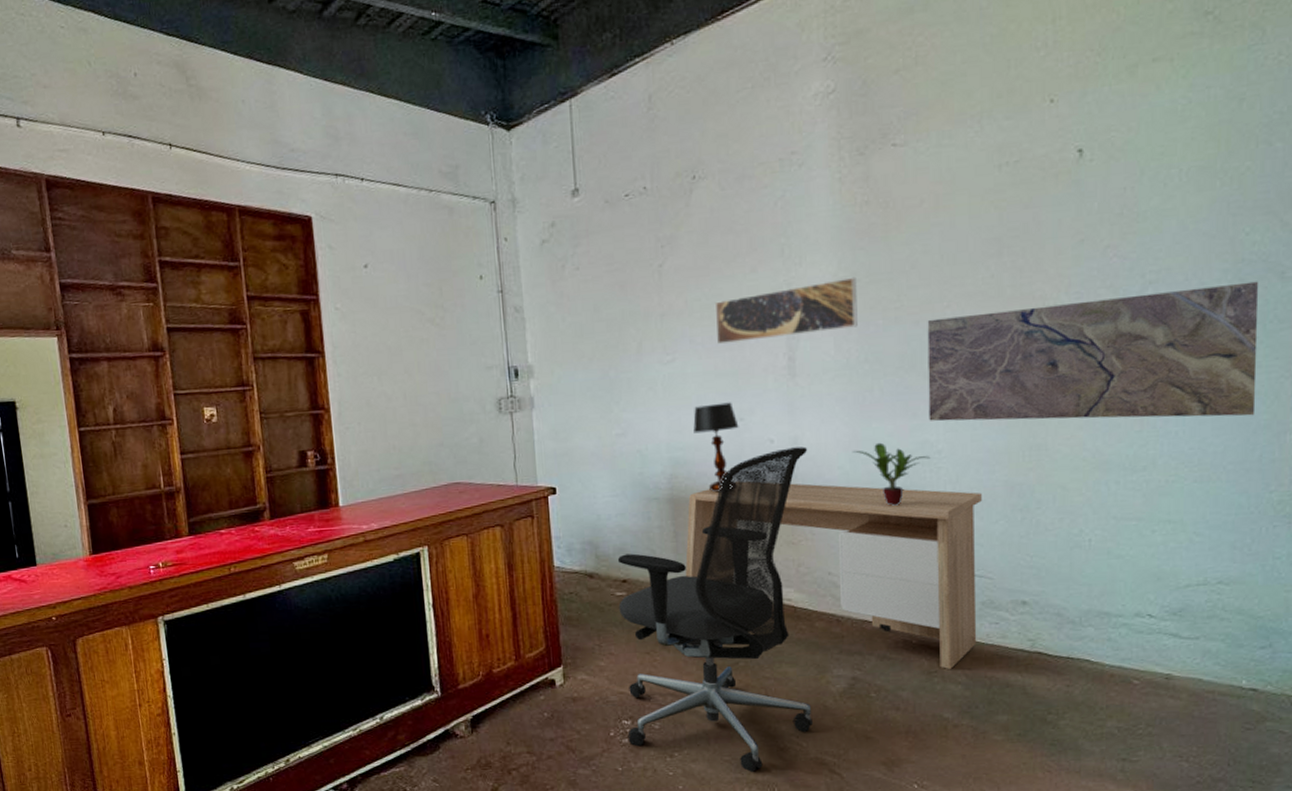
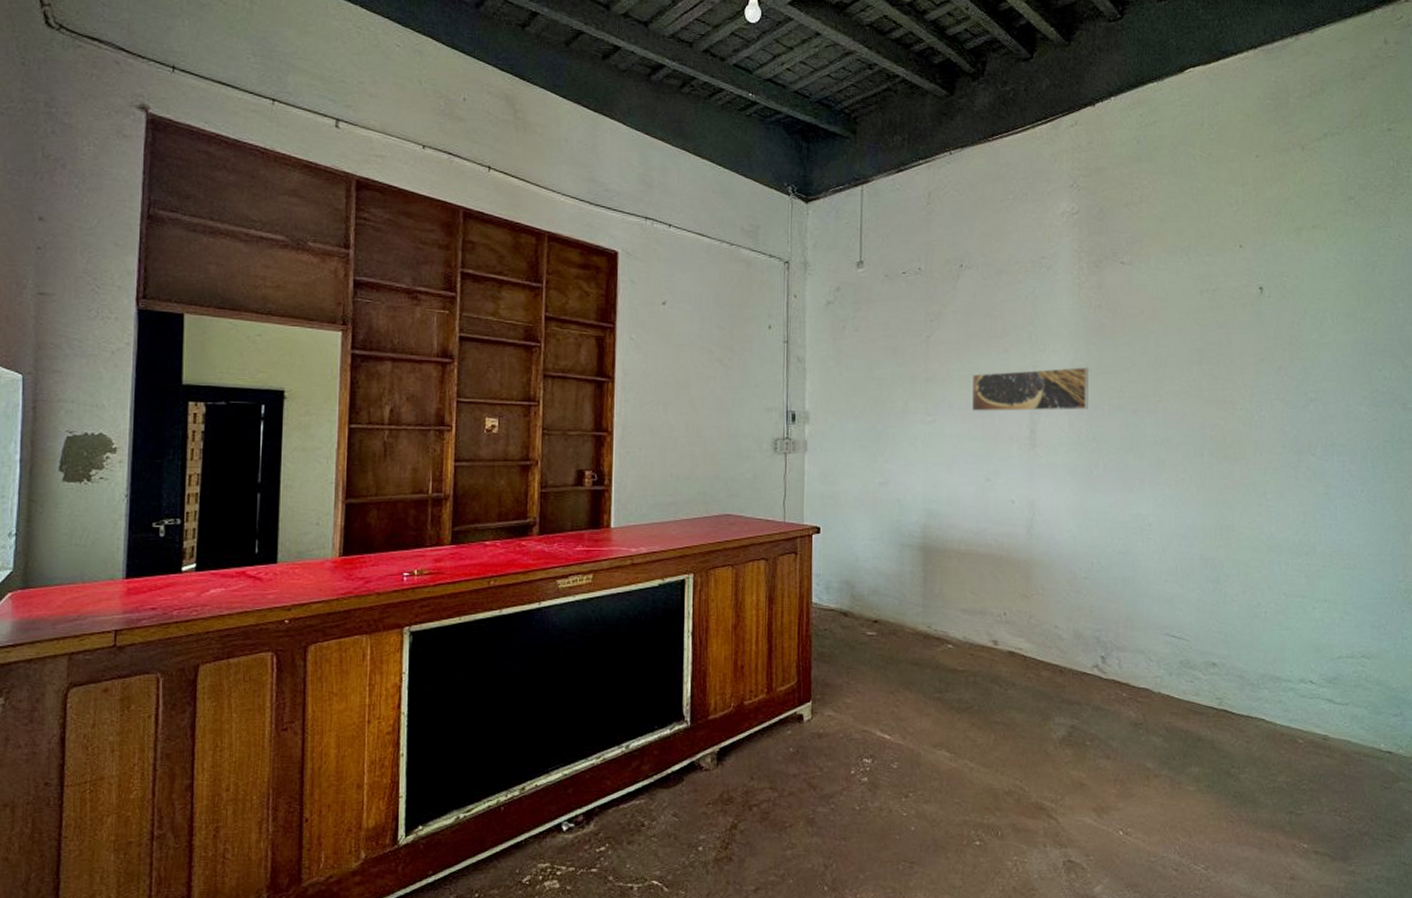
office chair: present [617,446,813,772] -> none [867,509,1043,815]
desk: present [685,481,982,670] -> none [930,536,1182,723]
table lamp: present [693,402,739,493] -> none [947,463,986,544]
potted plant: present [852,442,931,506] -> none [1079,512,1143,569]
map: present [927,281,1259,422] -> none [1142,408,1389,517]

